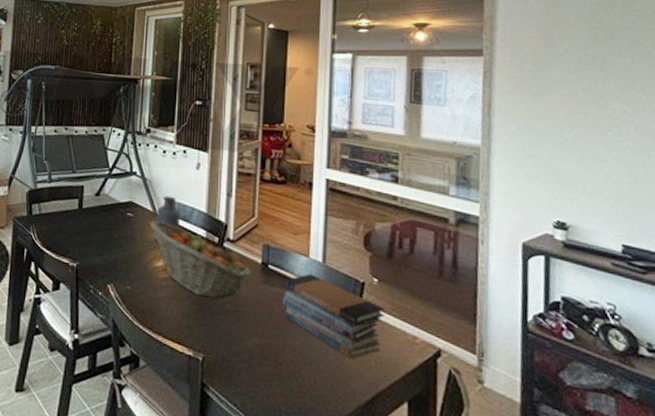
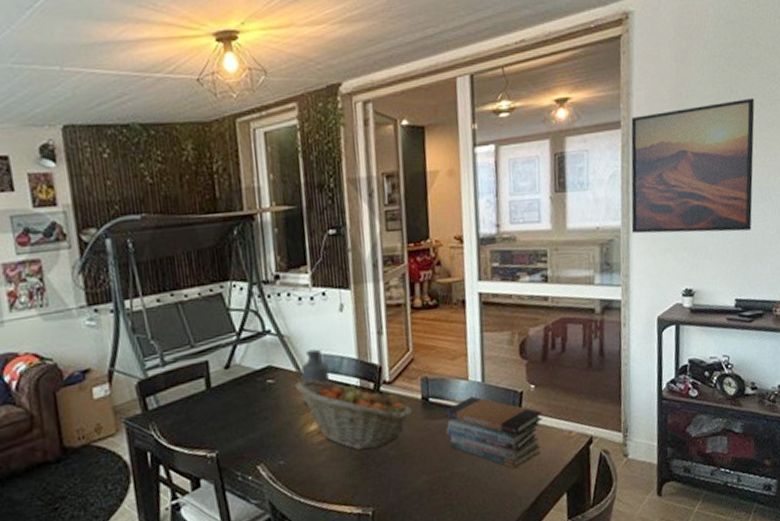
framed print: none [492,45,642,176] -> present [631,97,755,234]

